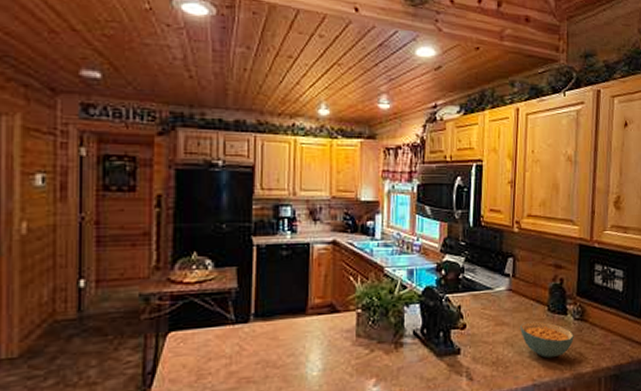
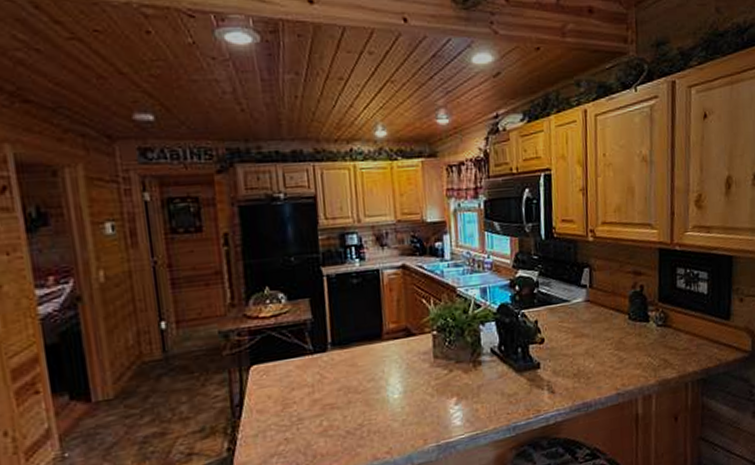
cereal bowl: present [520,321,574,359] -> none [601,330,658,367]

